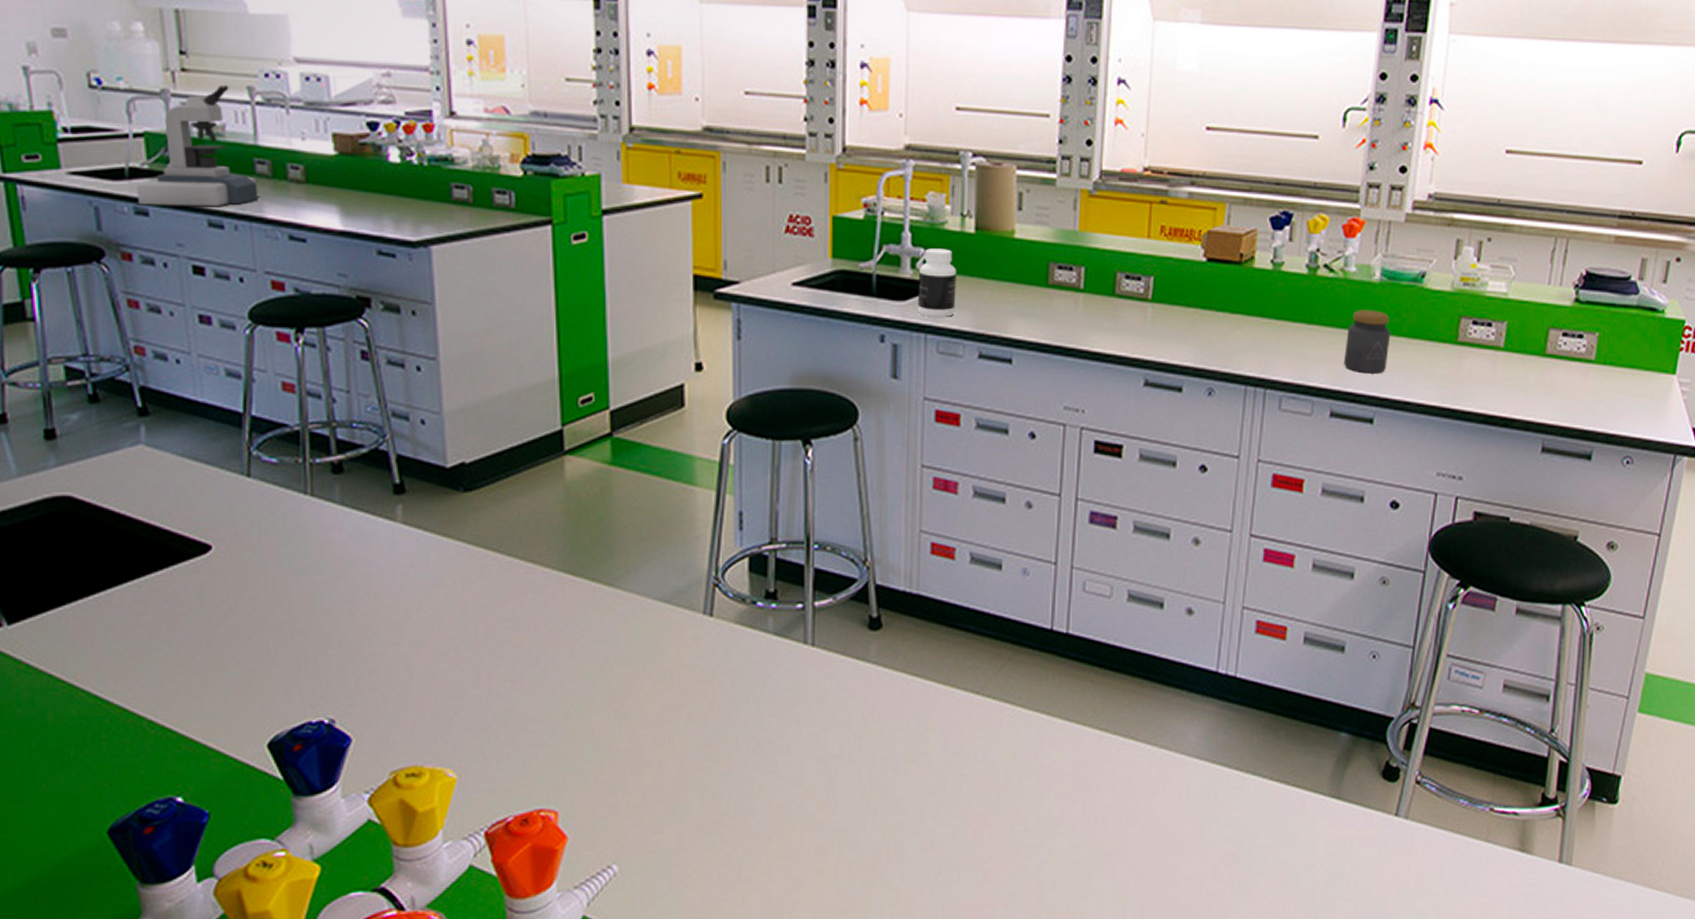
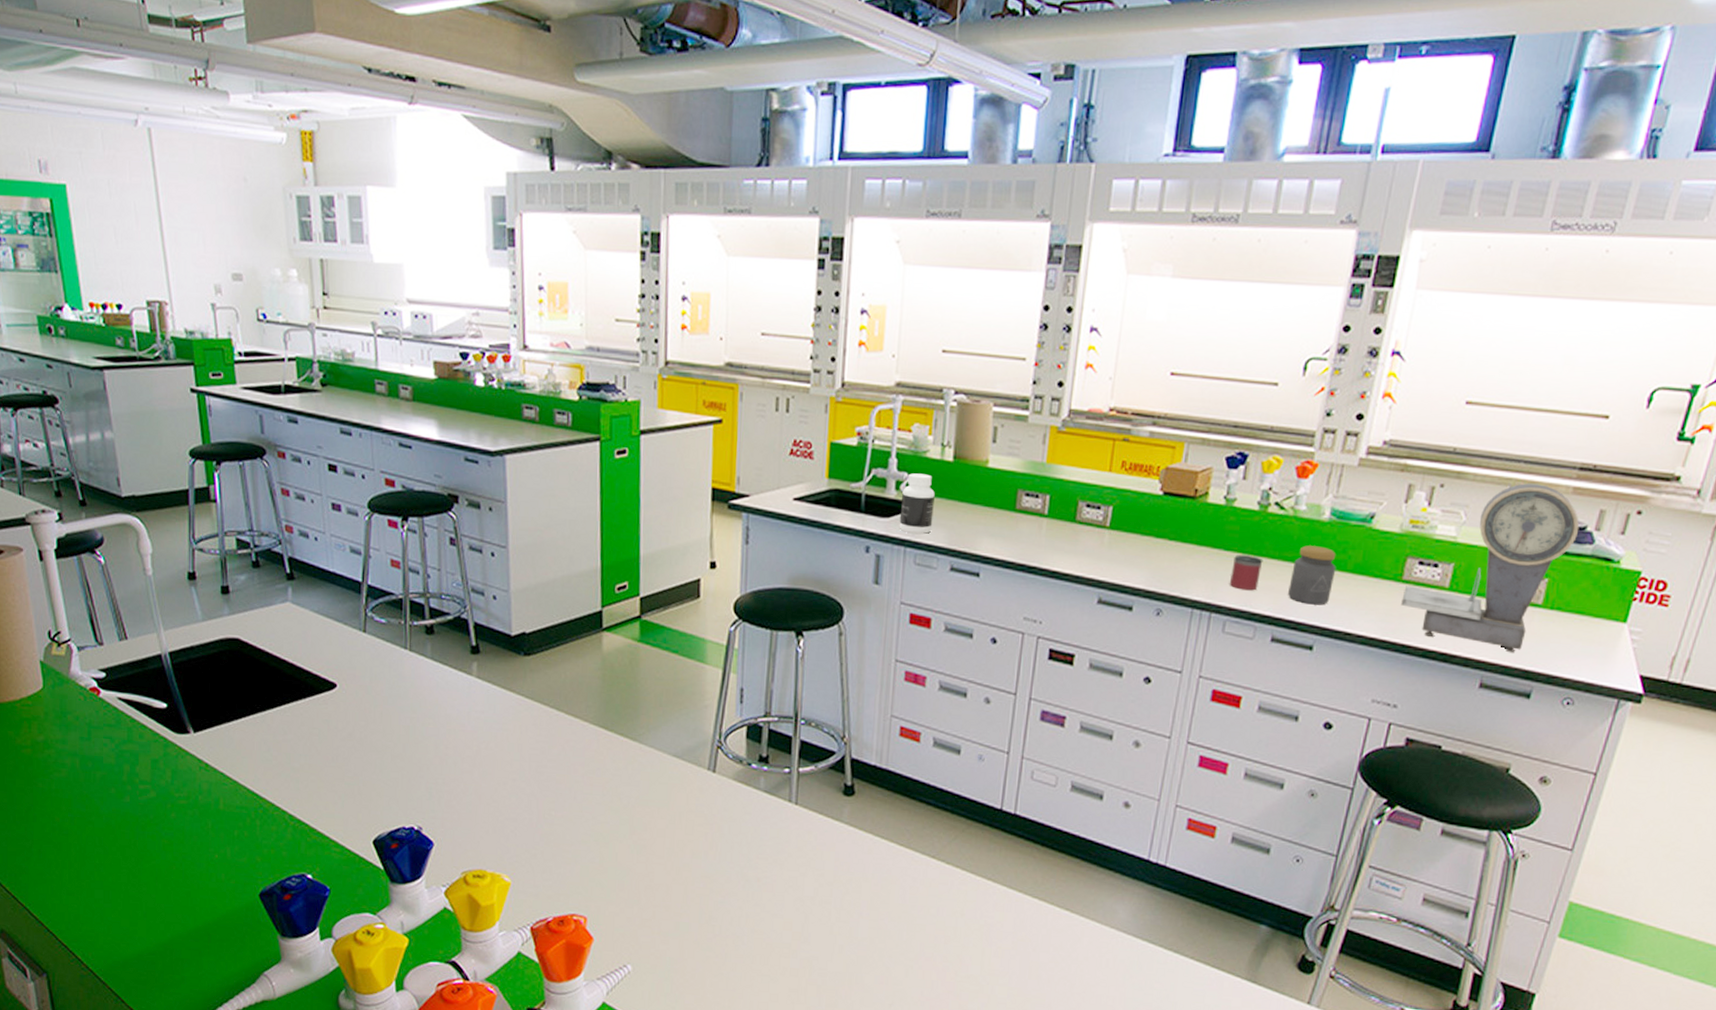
microscope: present [135,85,262,207] -> none [288,321,380,419]
beverage cup: none [1282,322,1316,362] -> present [1229,554,1263,591]
scale: none [1458,234,1624,413] -> present [1401,483,1580,653]

